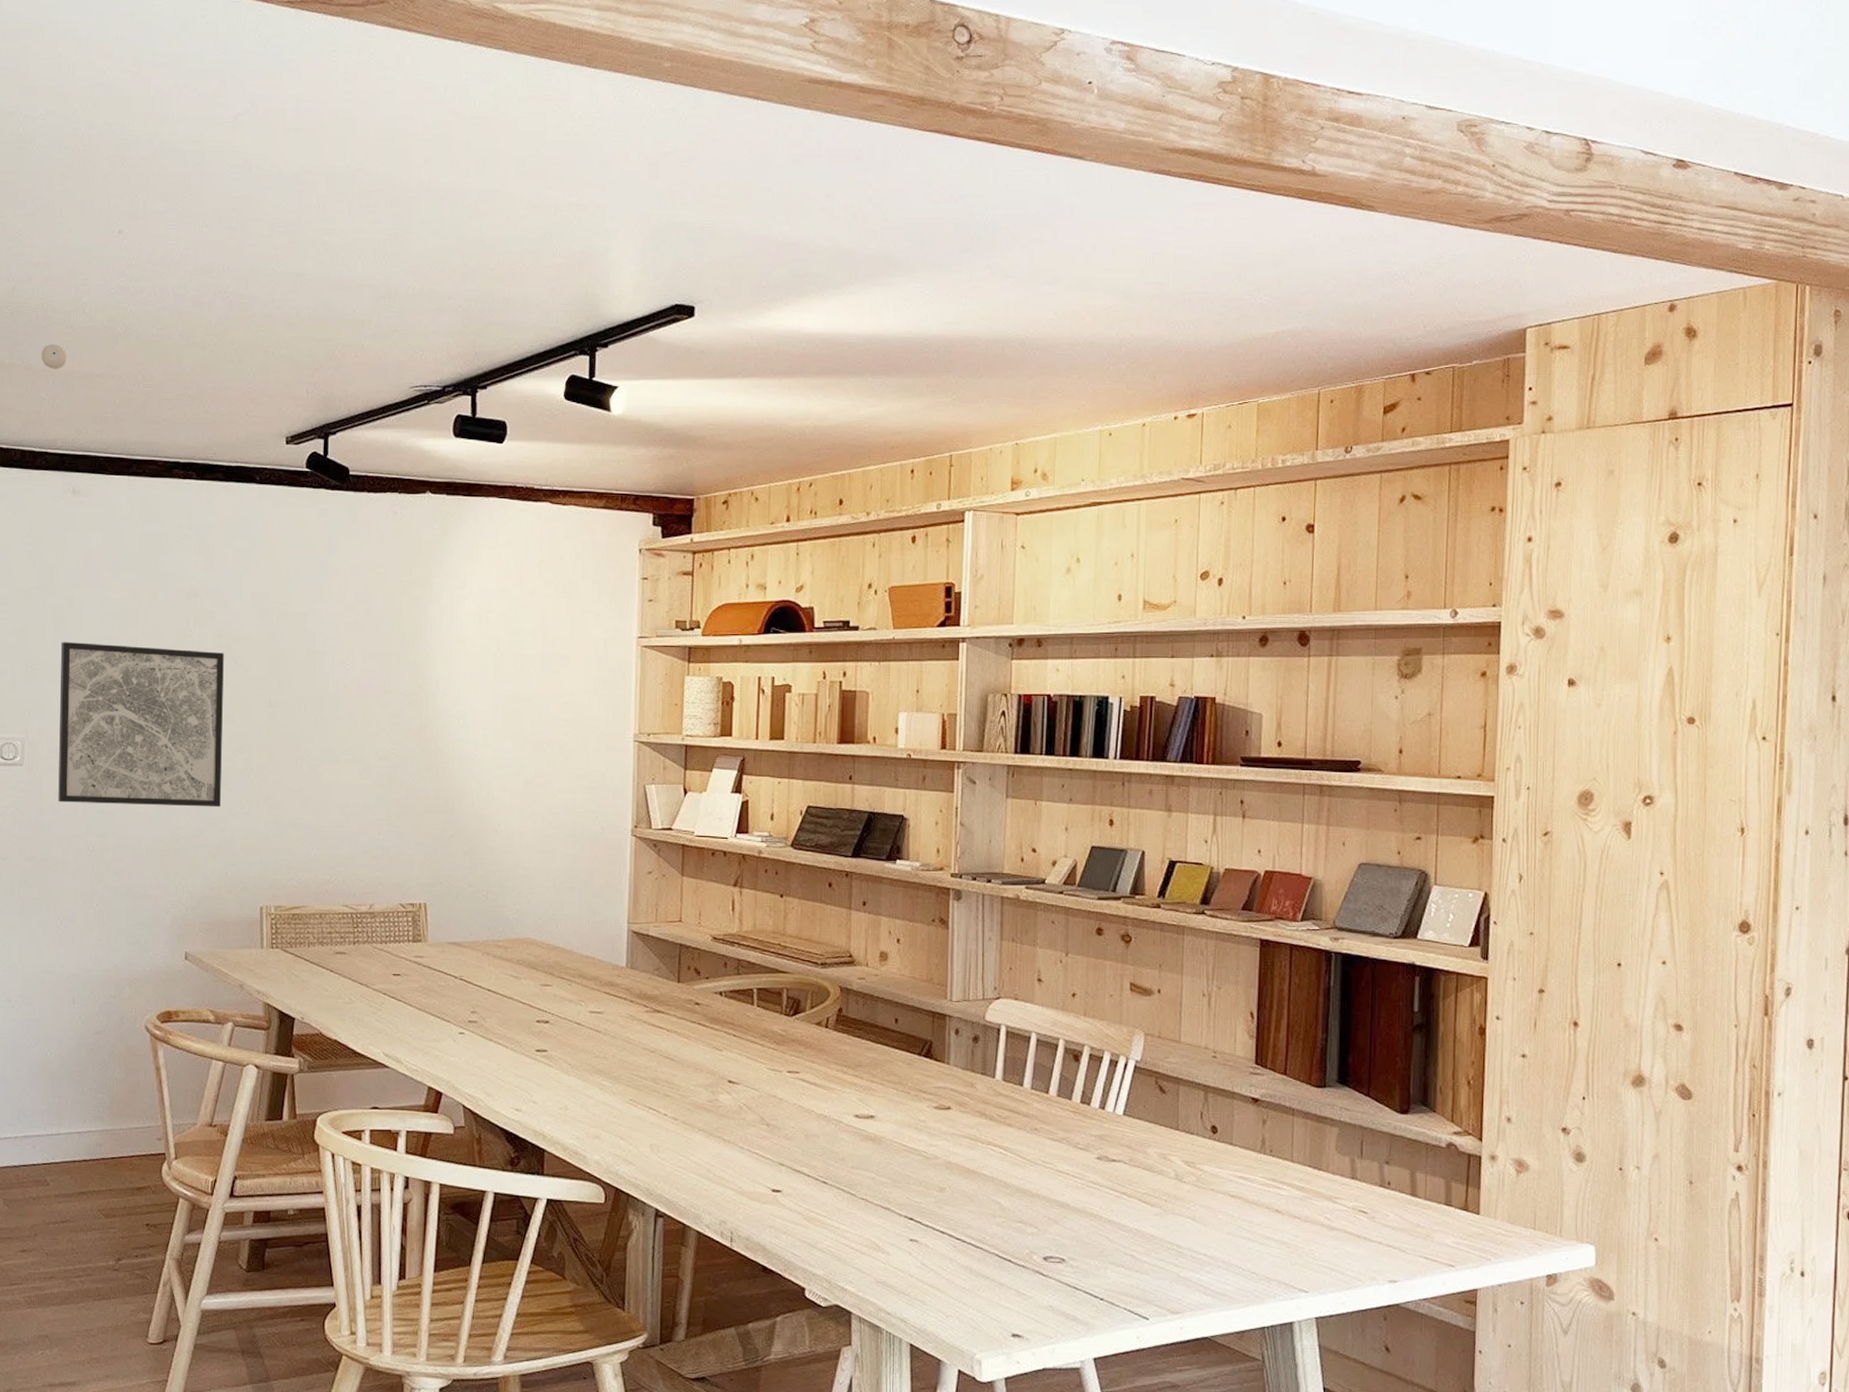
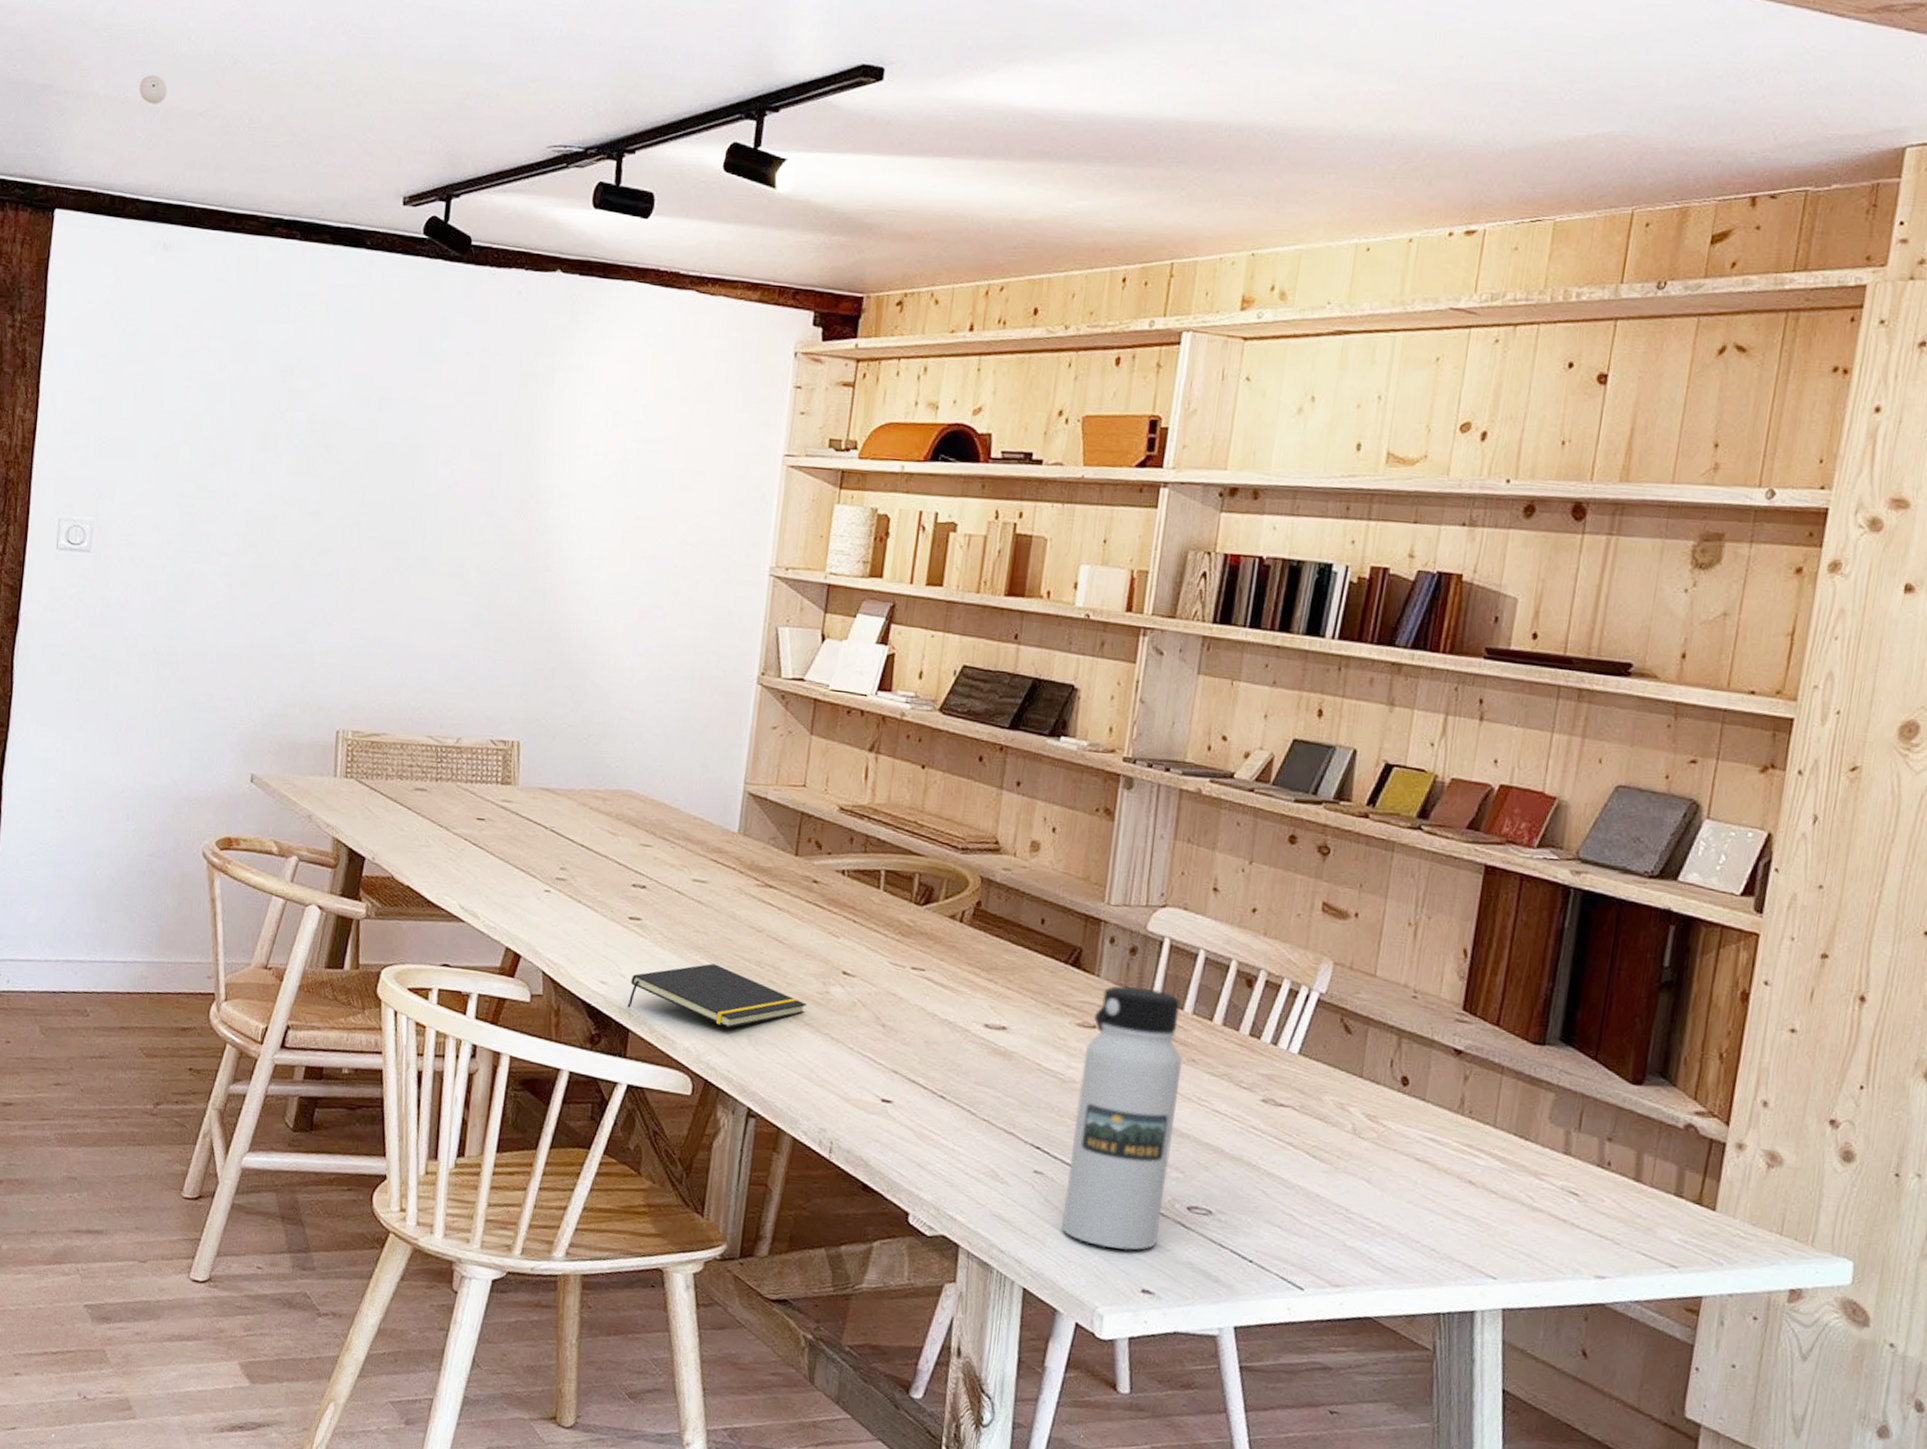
wall art: present [58,641,224,807] -> none [125,415,317,615]
notepad: none [541,1084,699,1140] -> present [627,963,807,1028]
water bottle: none [938,1069,1027,1301] -> present [1061,985,1183,1250]

